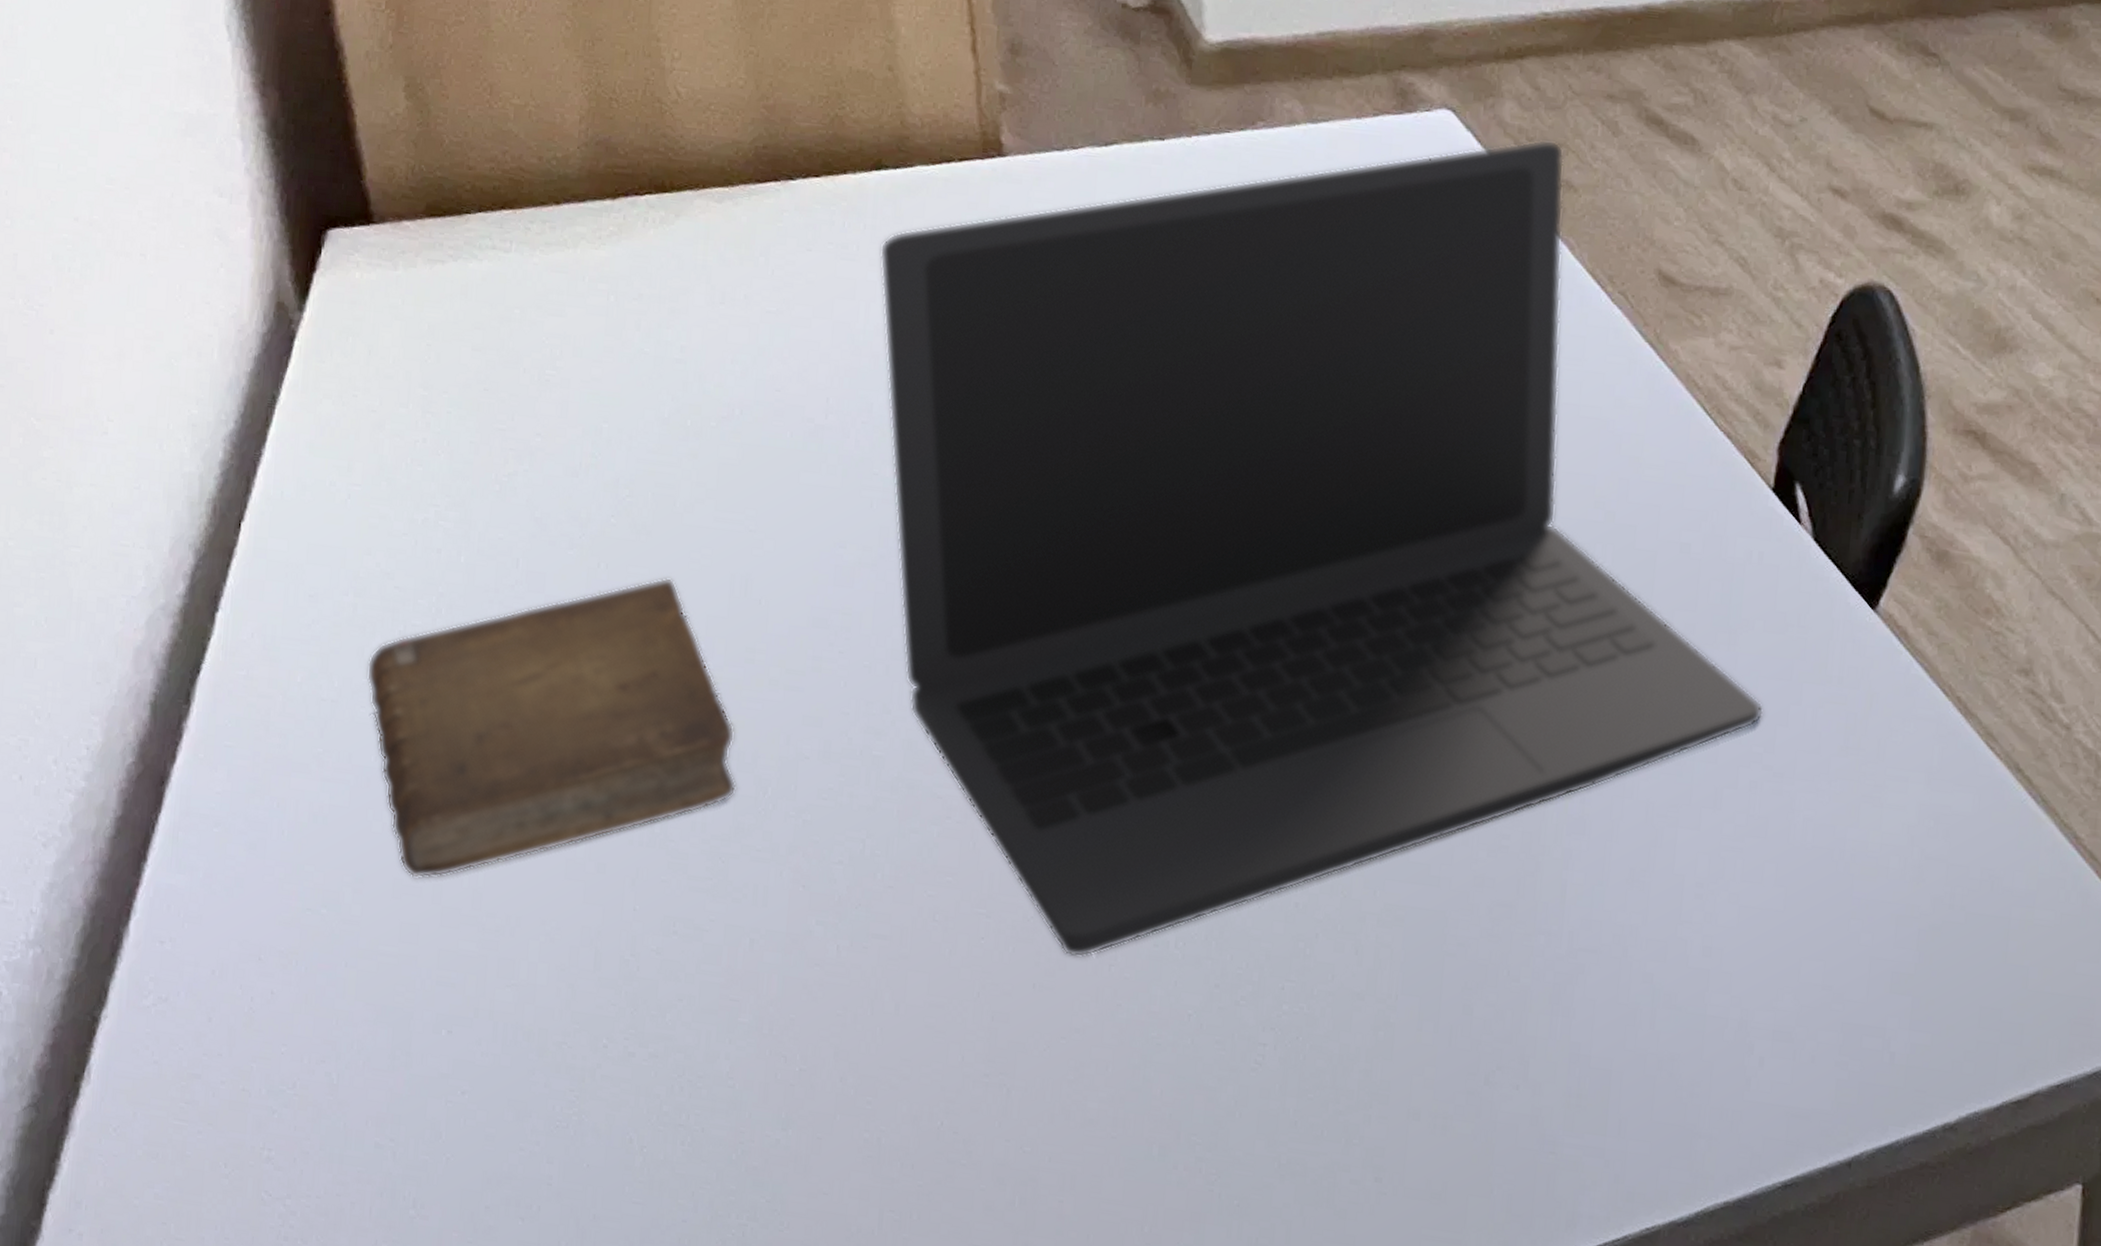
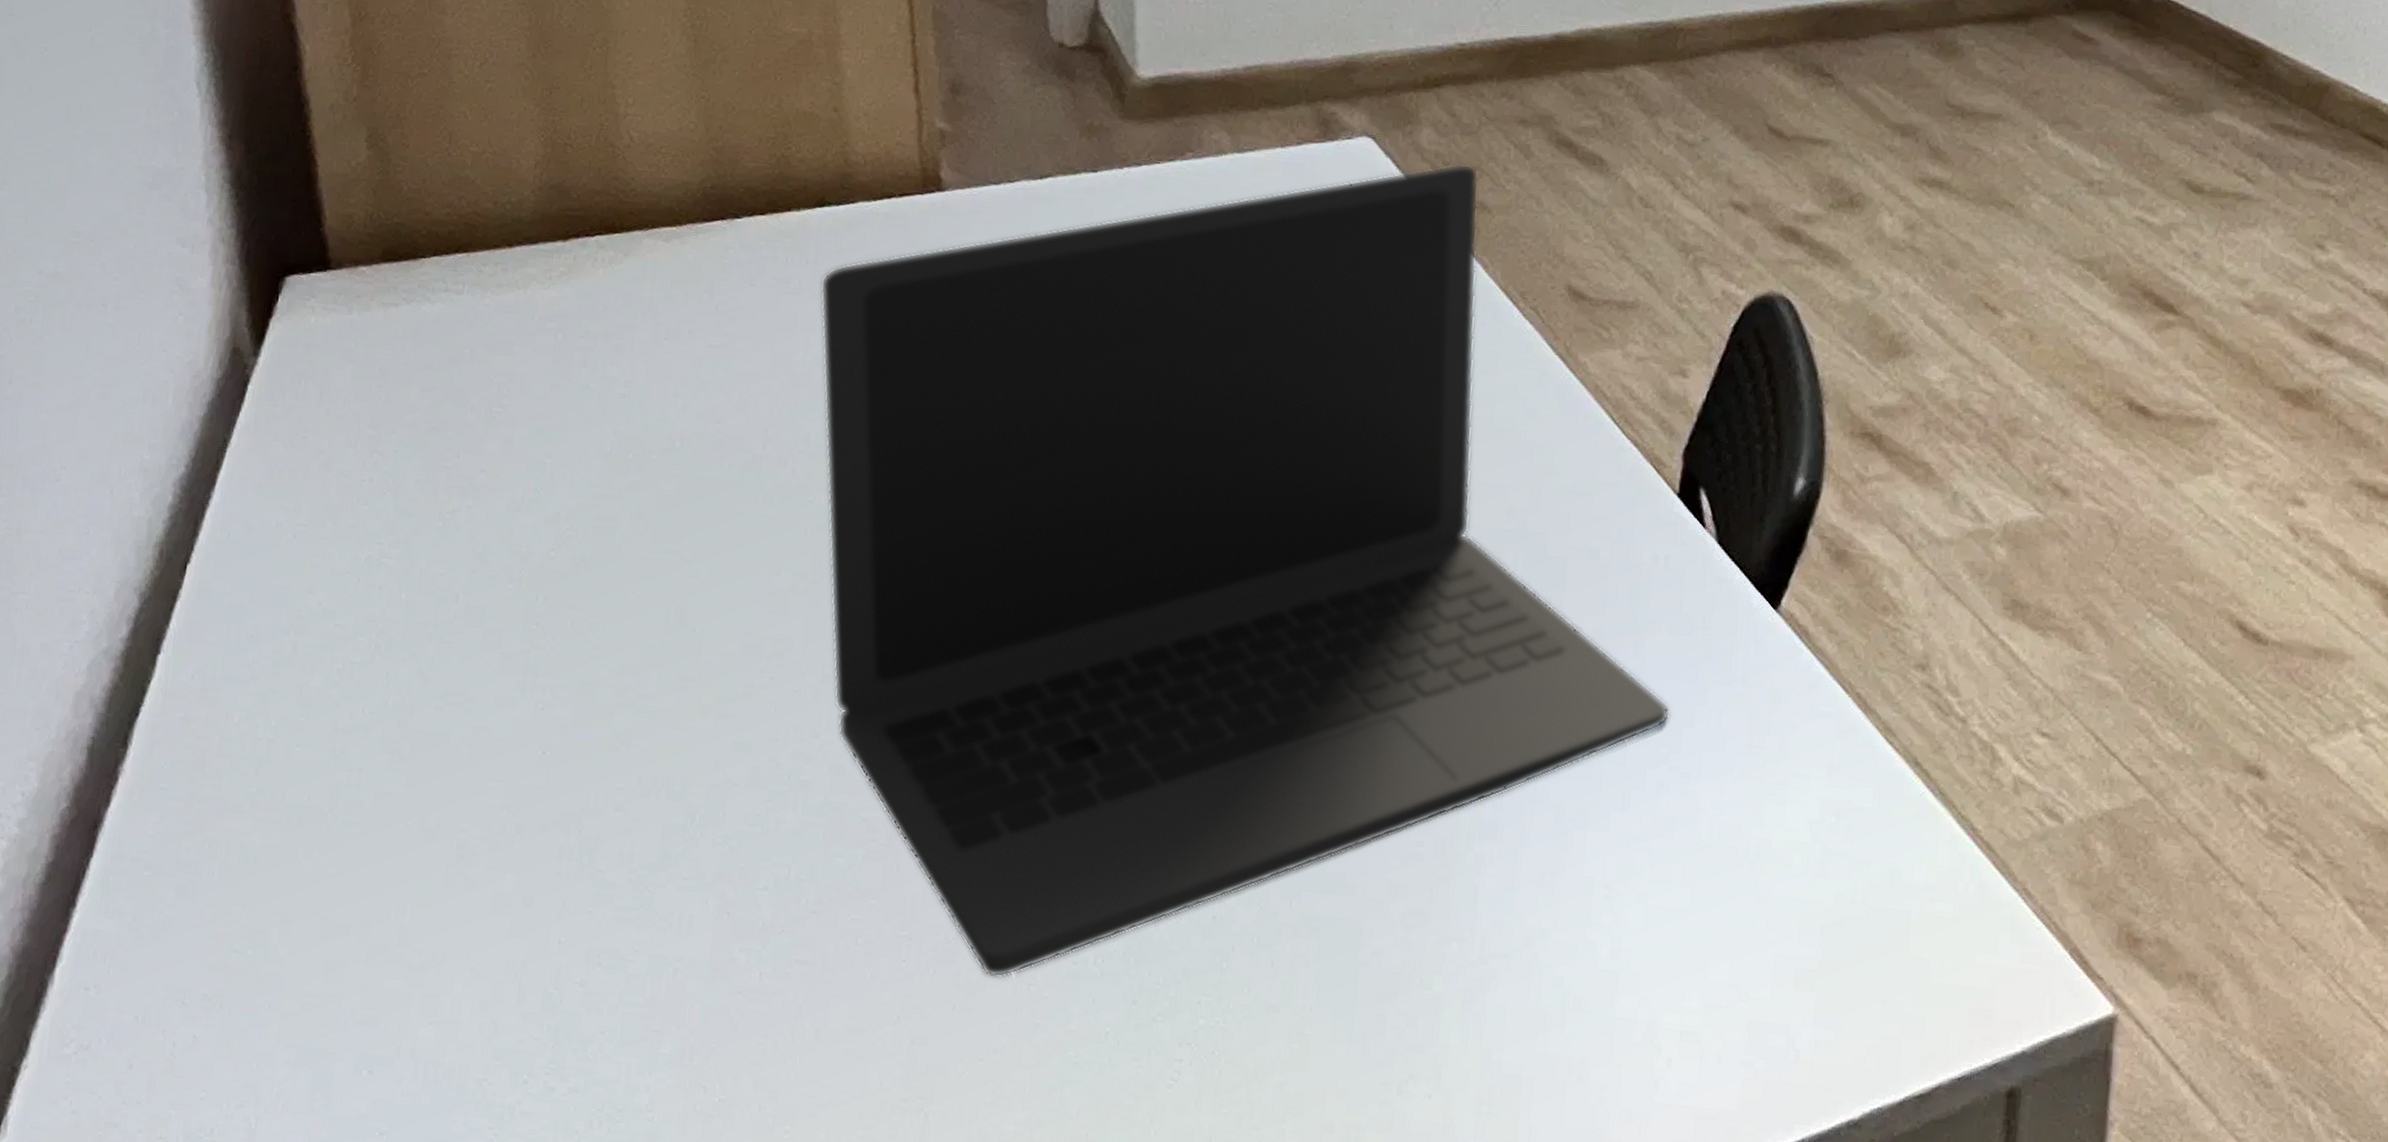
book: present [366,577,737,879] -> none [303,608,666,918]

